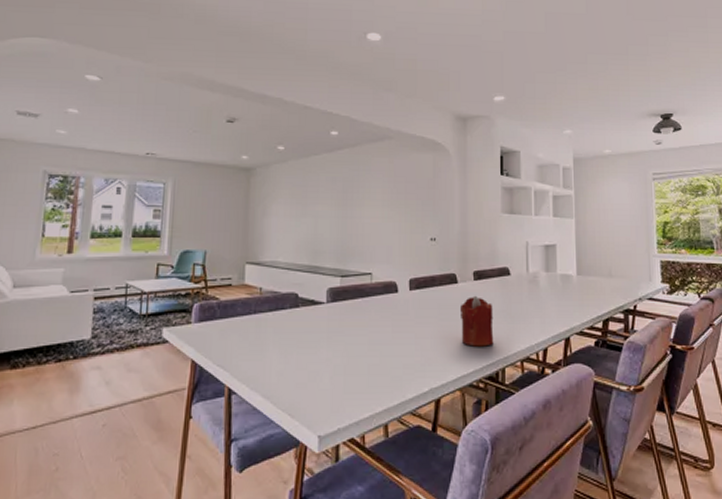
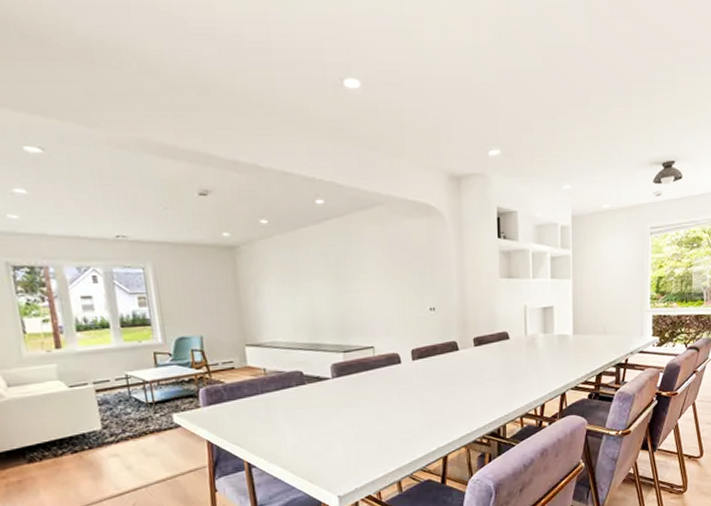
candle: present [459,295,494,347] -> none [461,360,495,408]

